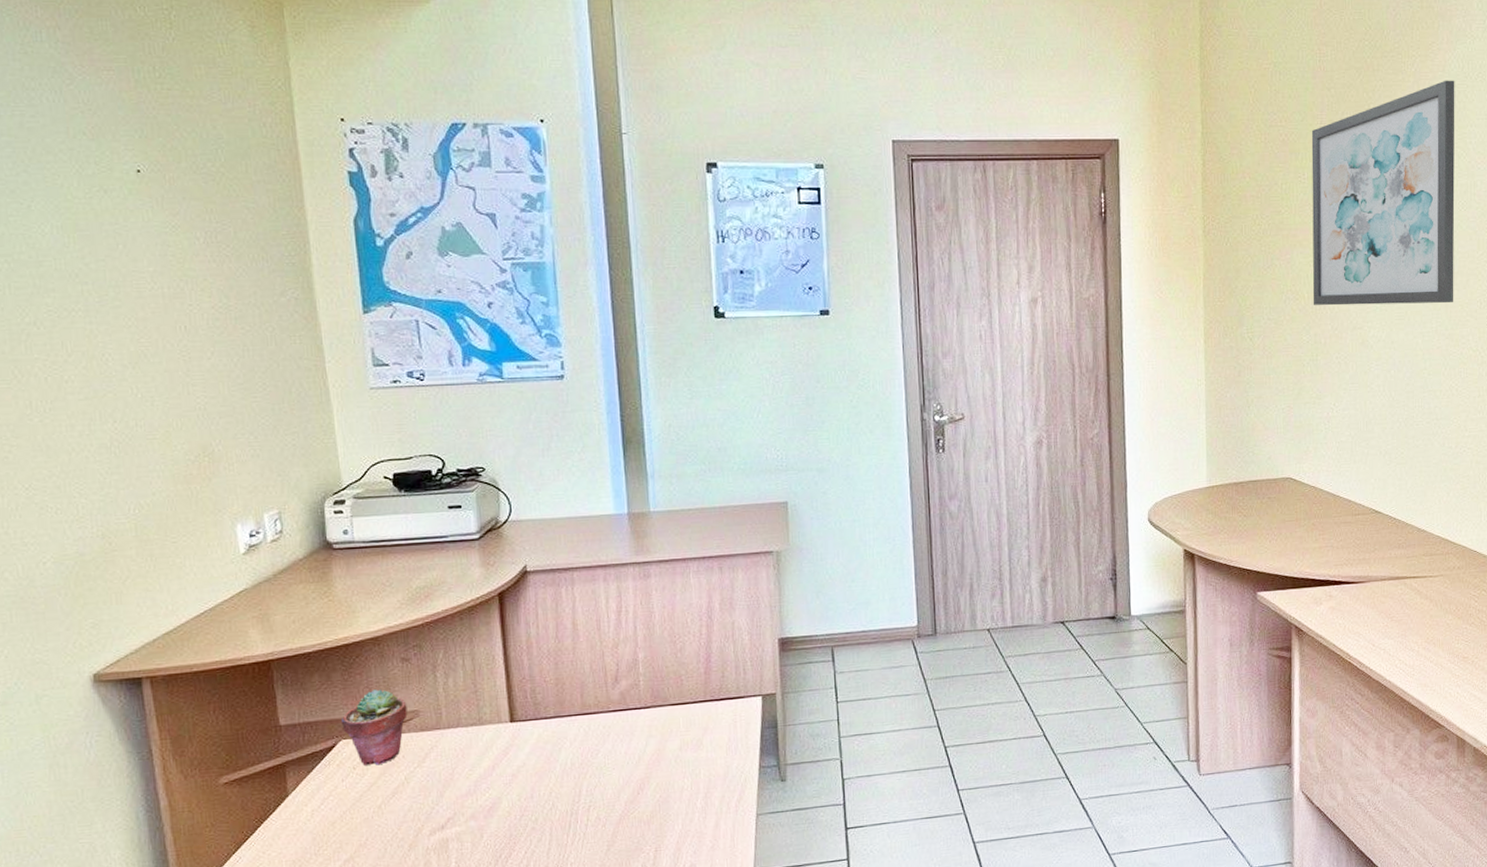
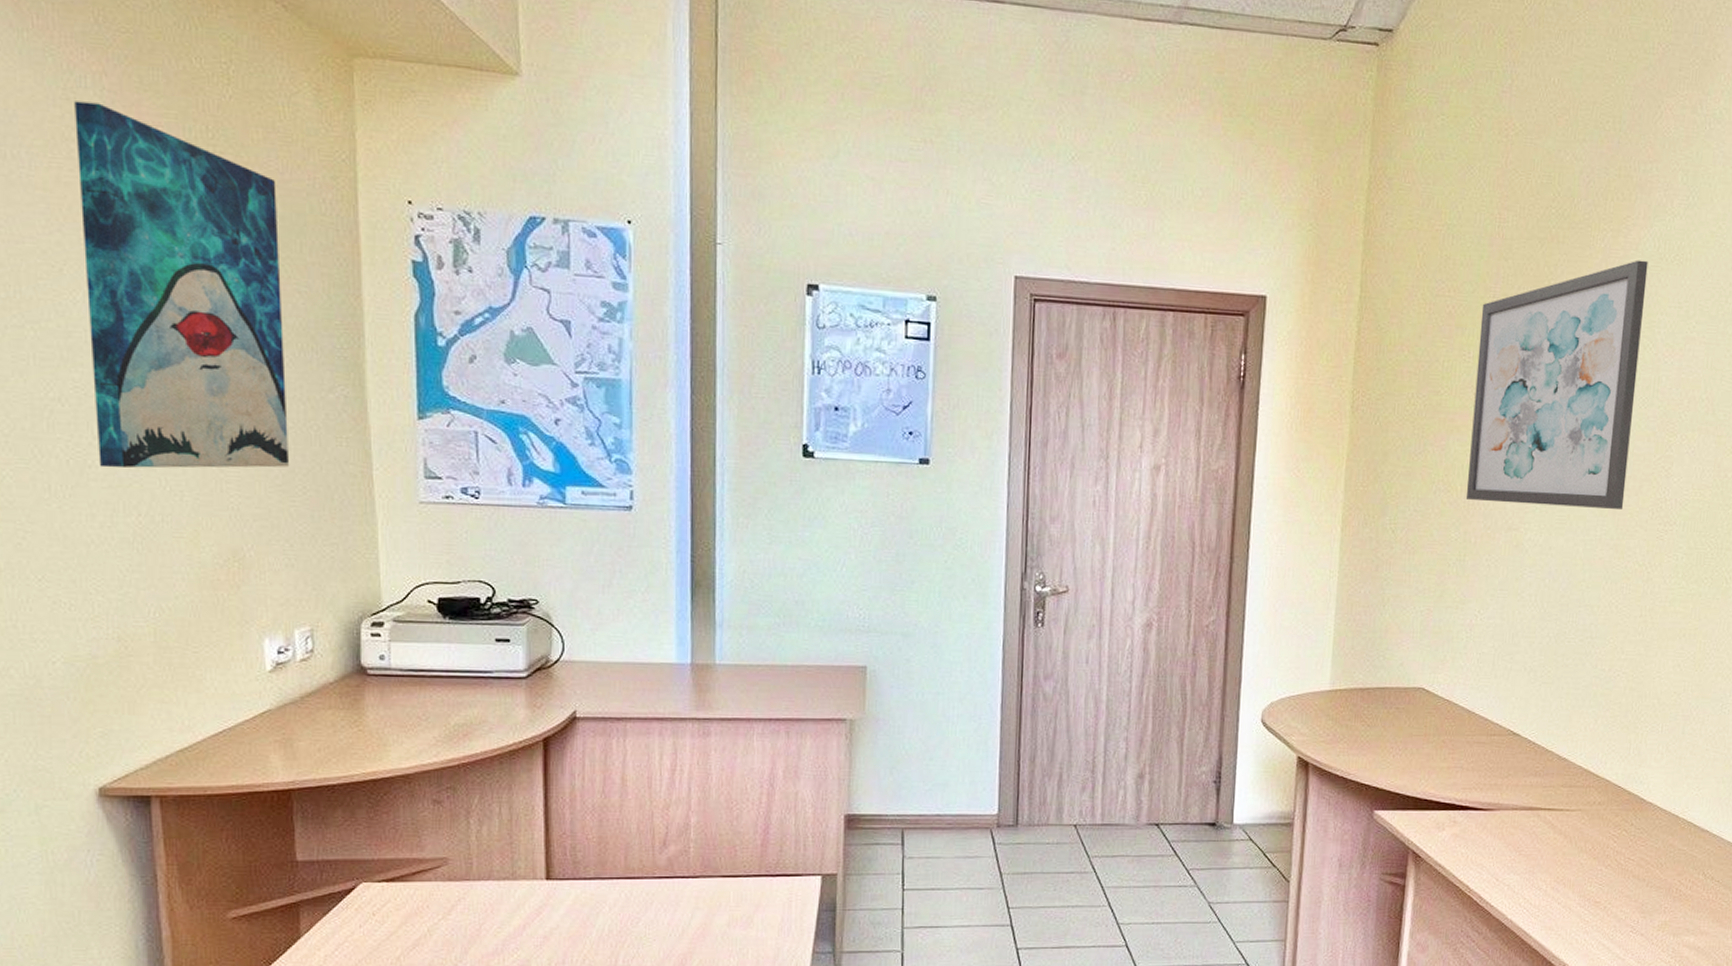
wall art: none [32,54,250,382] -> present [74,101,290,468]
potted succulent: present [340,689,408,766] -> none [362,831,435,914]

